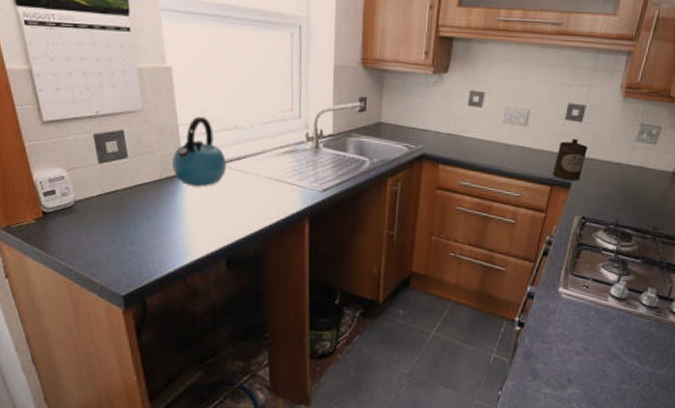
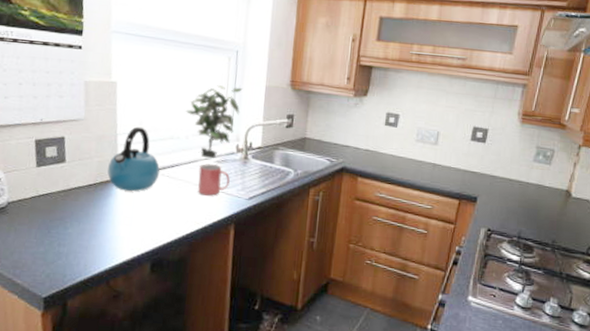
potted plant: none [248,66,309,150] -> present [185,85,243,159]
mug: none [267,154,301,189] -> present [198,163,230,196]
canister: present [553,138,589,181] -> none [461,157,492,196]

